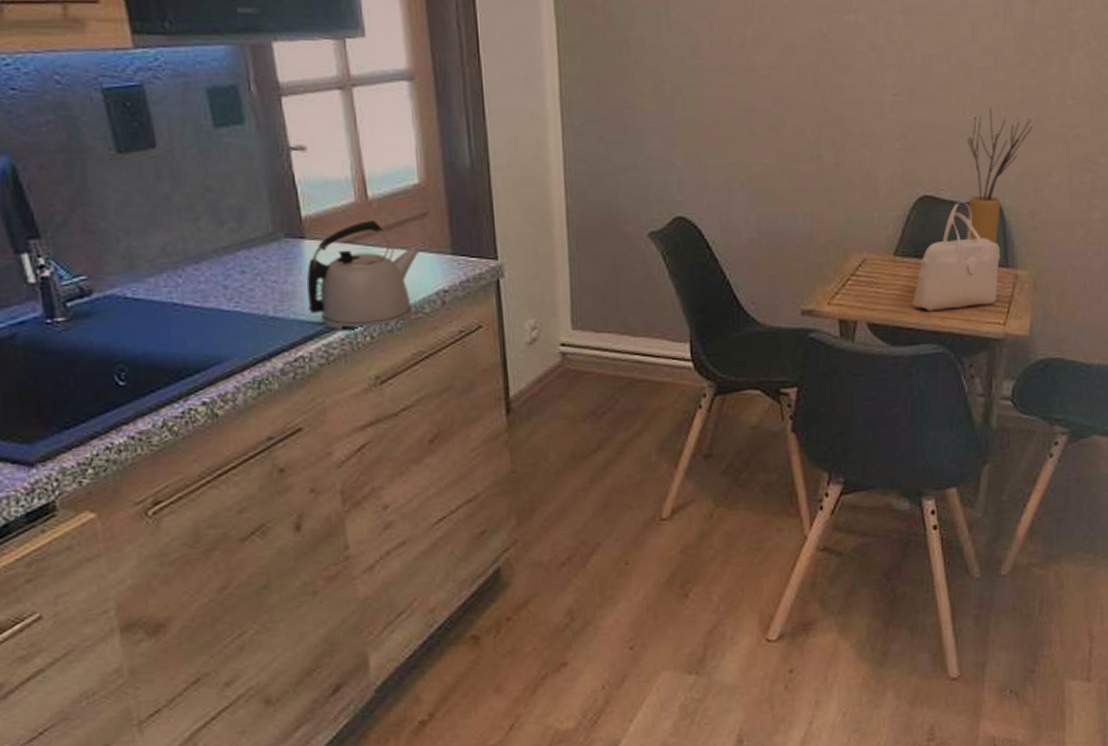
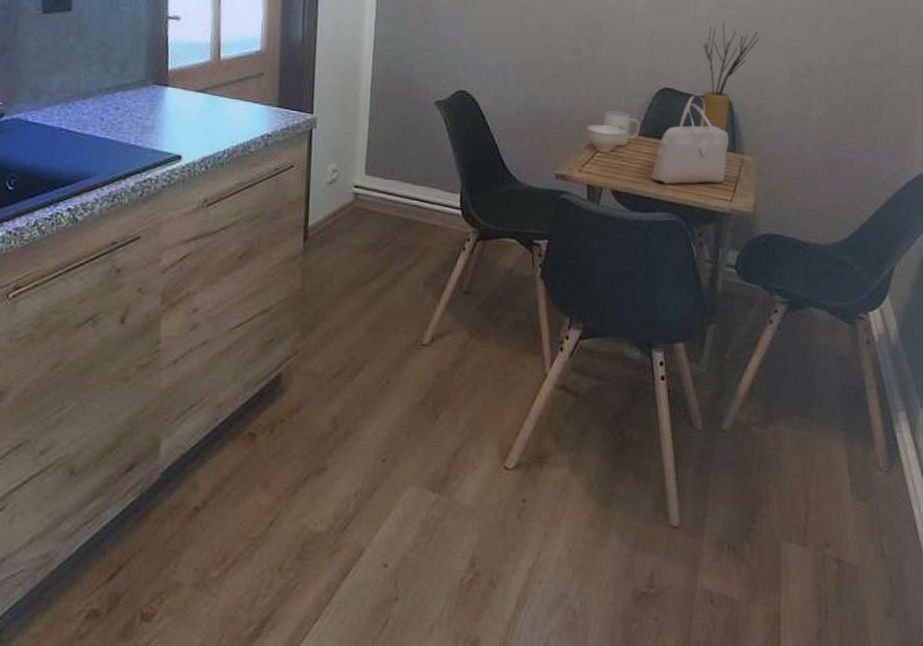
kettle: present [306,219,420,330] -> none [161,75,254,160]
bowl: none [835,246,880,279] -> present [587,124,625,152]
mug: none [852,227,897,271] -> present [602,110,640,147]

